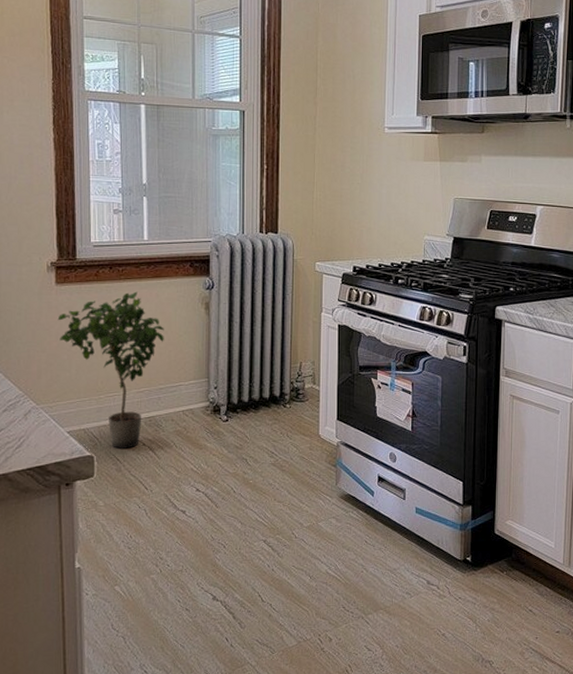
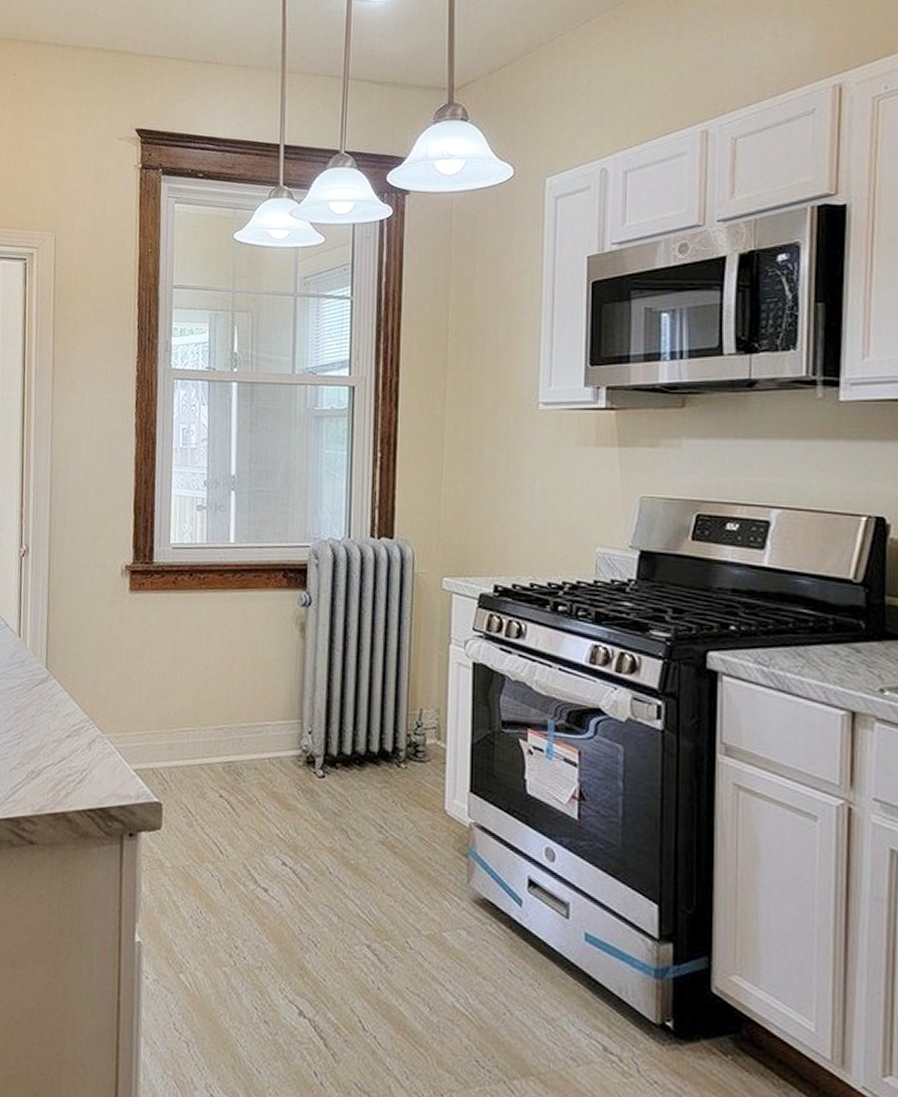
potted plant: present [57,291,164,449] -> none [129,604,250,799]

